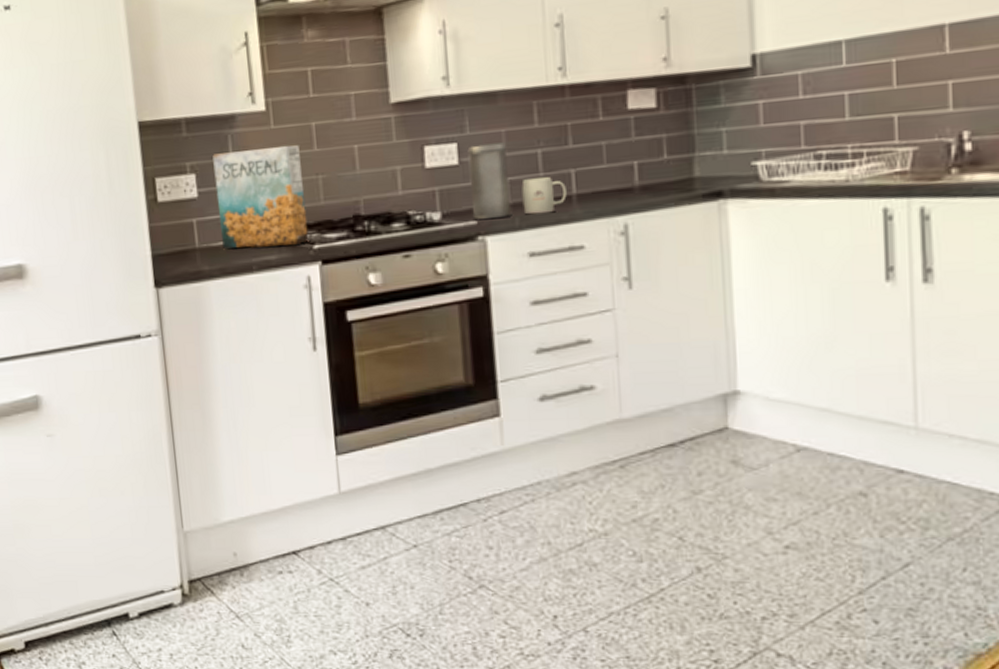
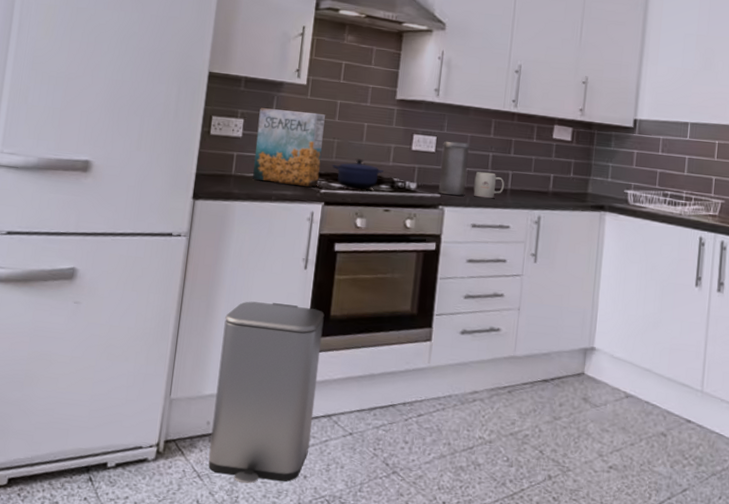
pedal bin: none [227,398,366,619] -> present [208,301,325,484]
cooking pot: none [322,194,392,237] -> present [332,158,384,190]

